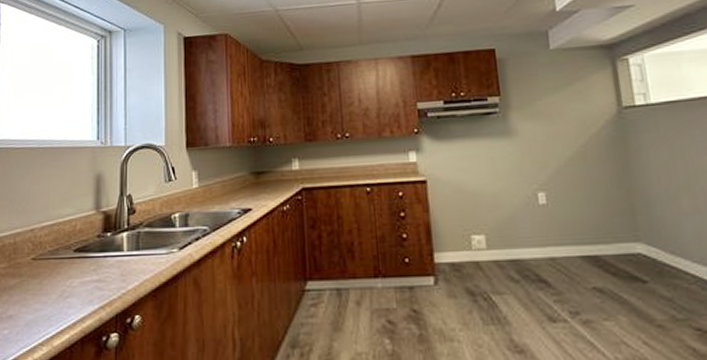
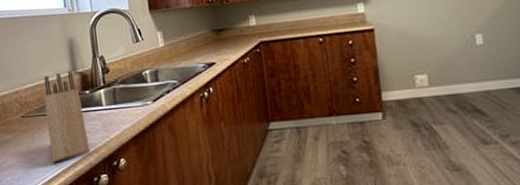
knife block: none [58,208,103,316] -> present [43,70,91,163]

